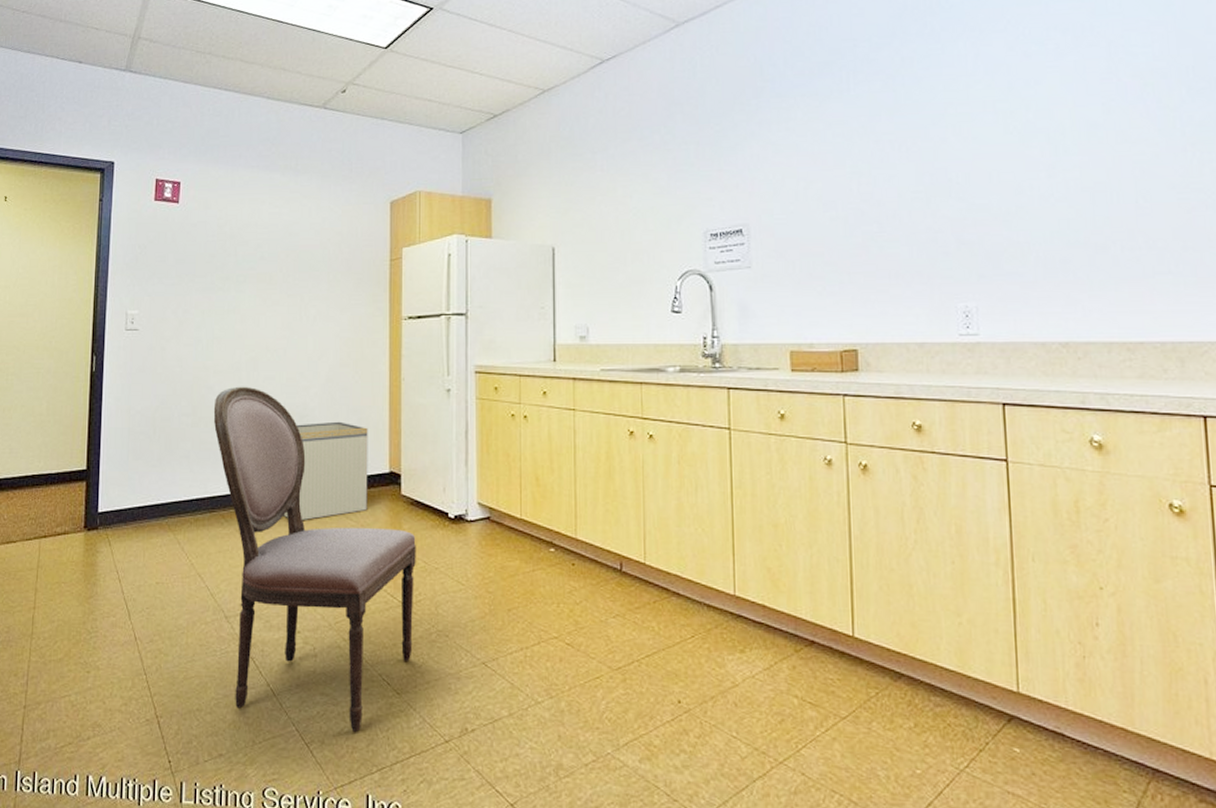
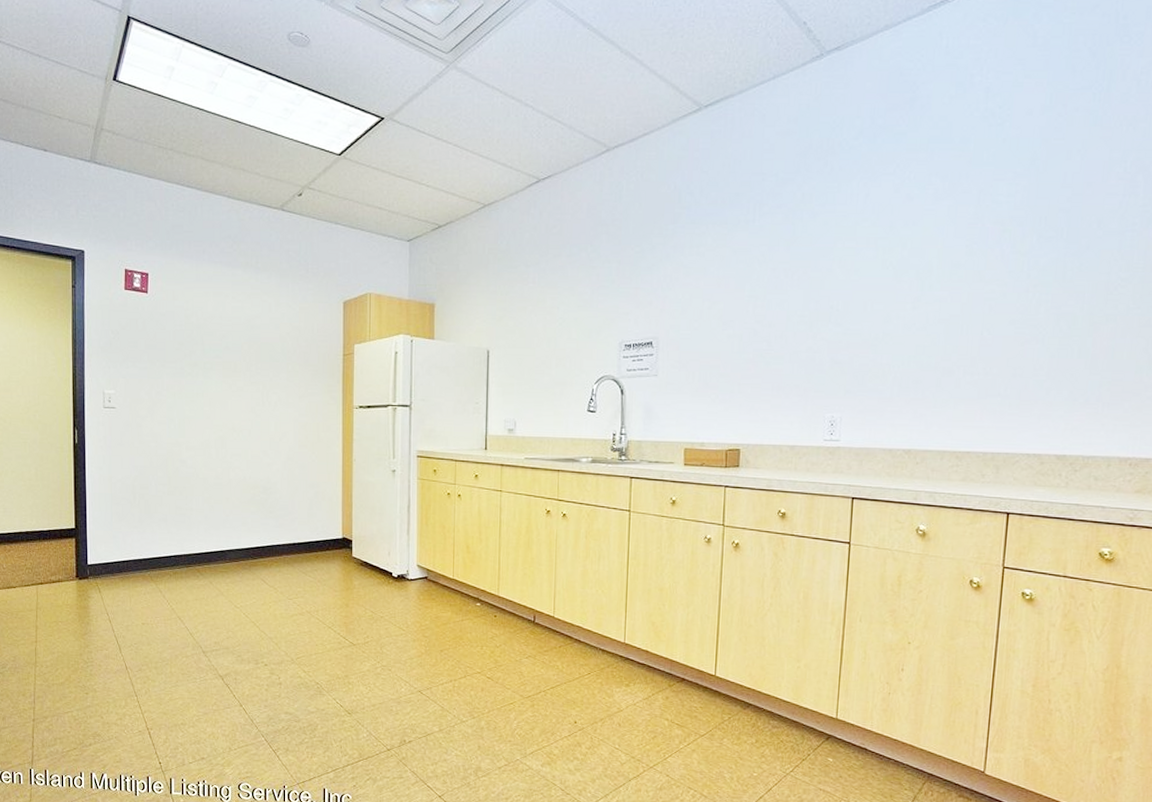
dining chair: present [213,386,416,733] -> none [187,461,365,743]
storage bin: present [283,421,368,520] -> none [251,494,324,575]

